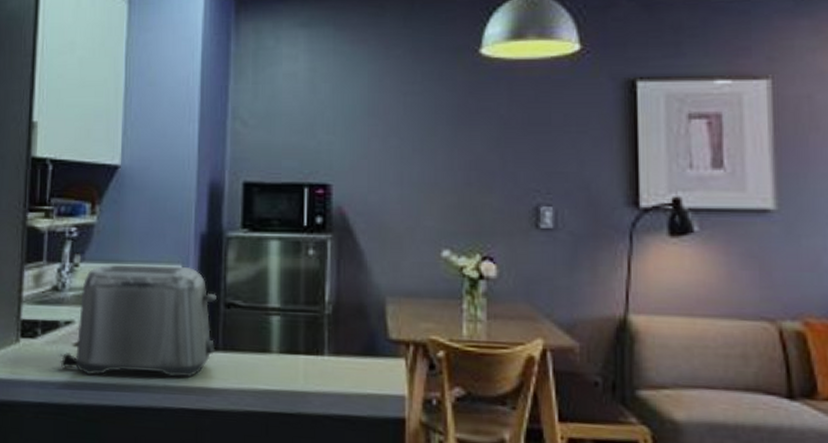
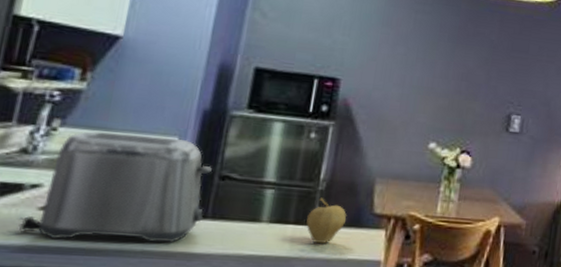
fruit: none [318,322,360,377] -> present [306,197,347,244]

